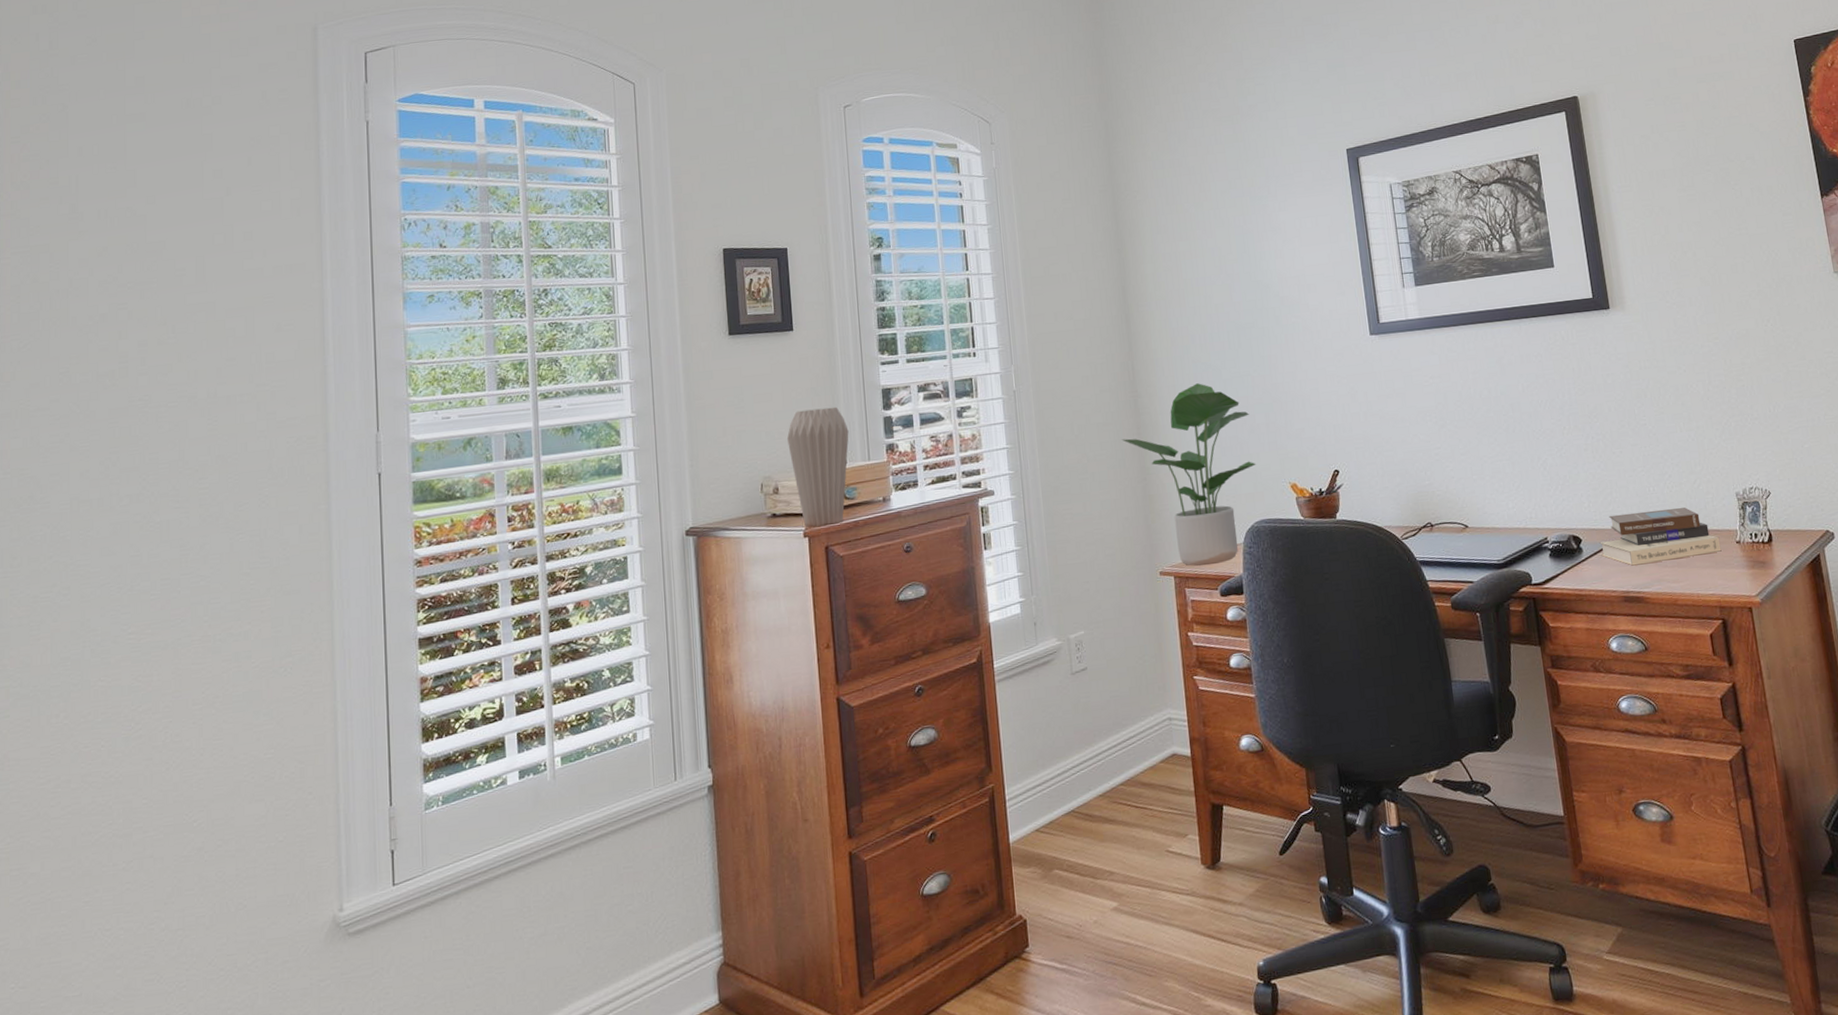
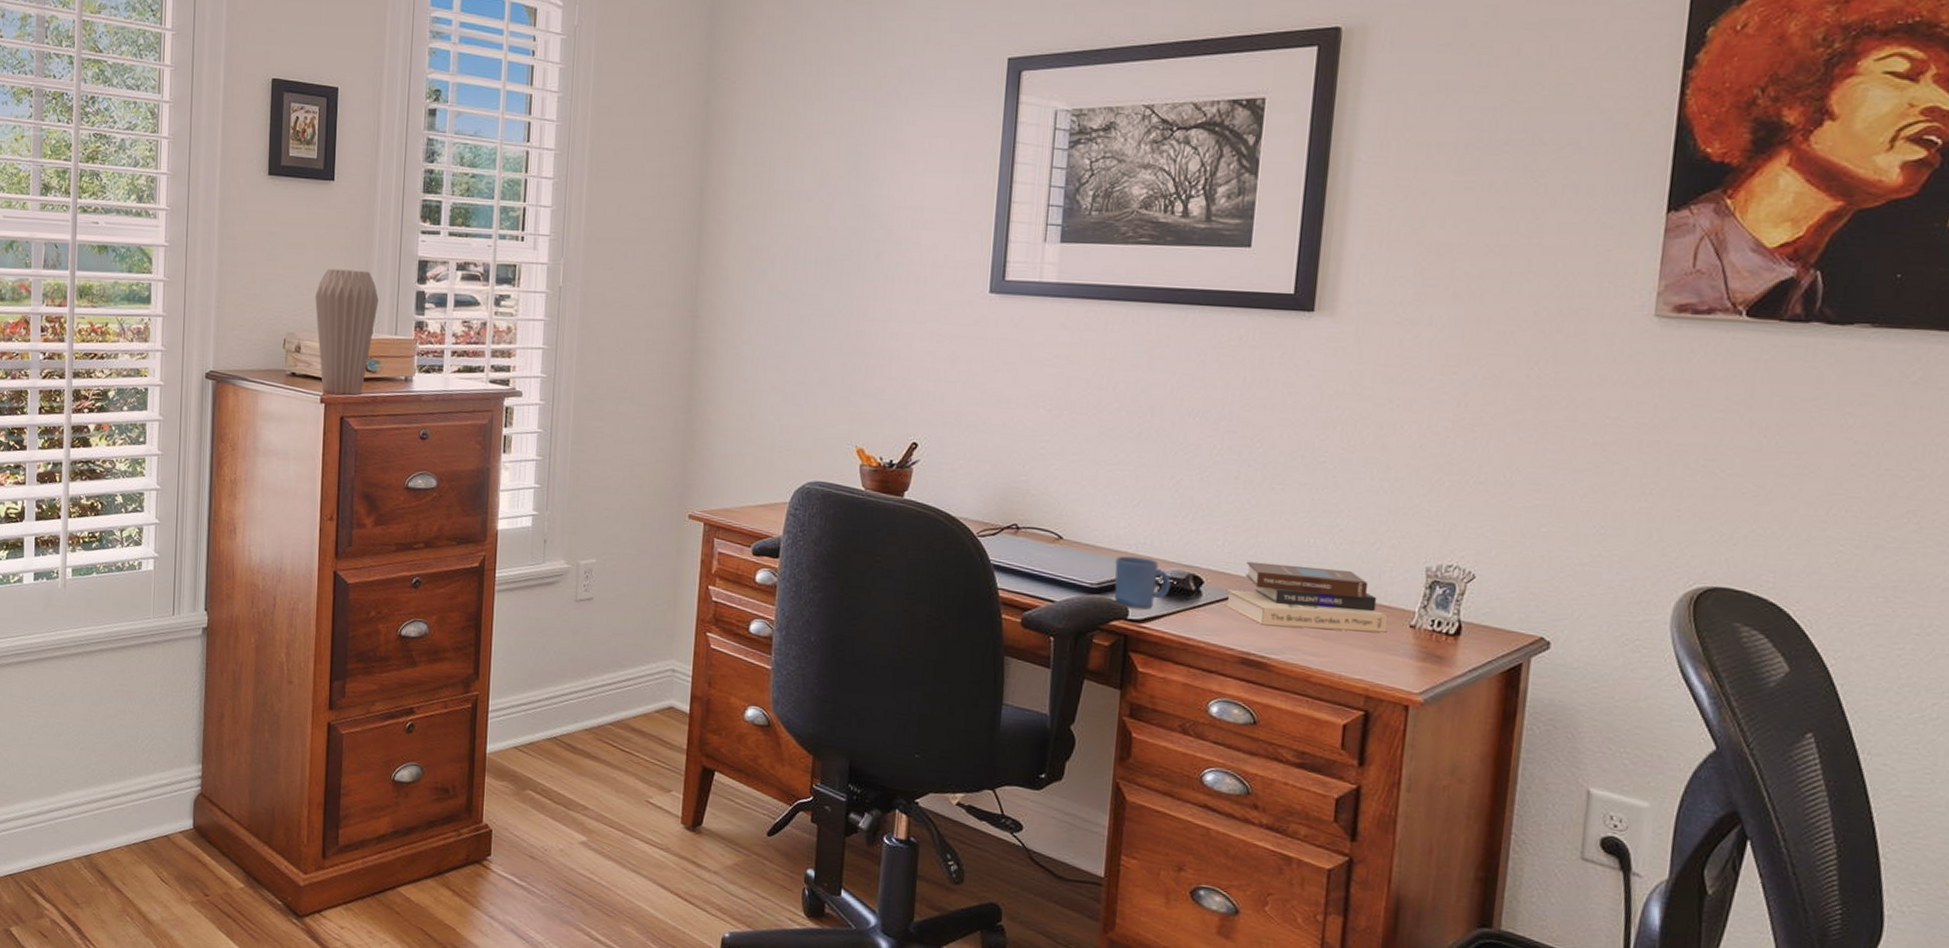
potted plant: present [1121,383,1256,567] -> none [670,314,823,520]
mug: none [1512,529,1559,576] -> present [1114,556,1171,611]

